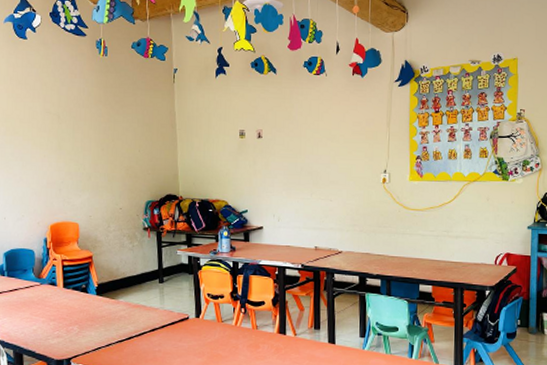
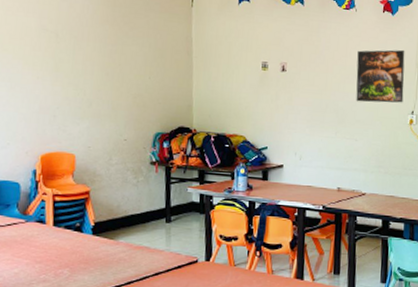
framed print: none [328,110,376,164] -> present [356,49,405,103]

